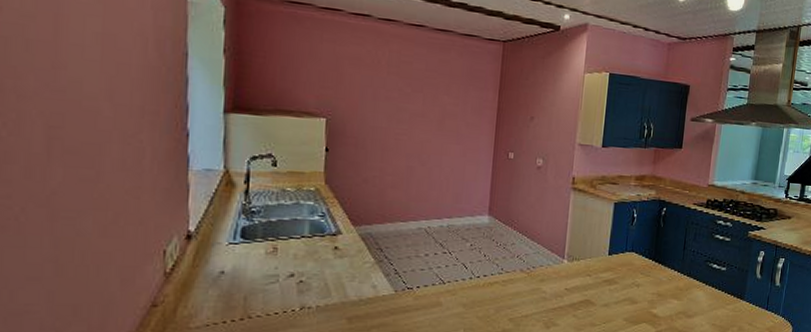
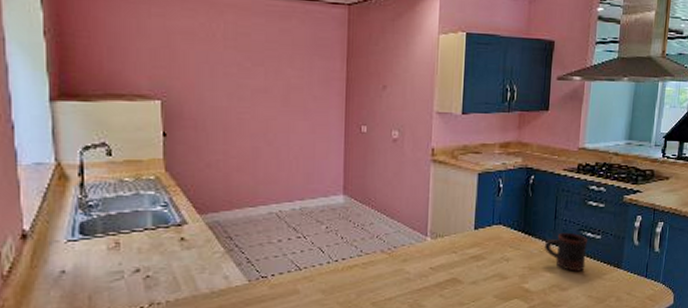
mug: none [672,262,713,300] -> present [544,232,587,272]

